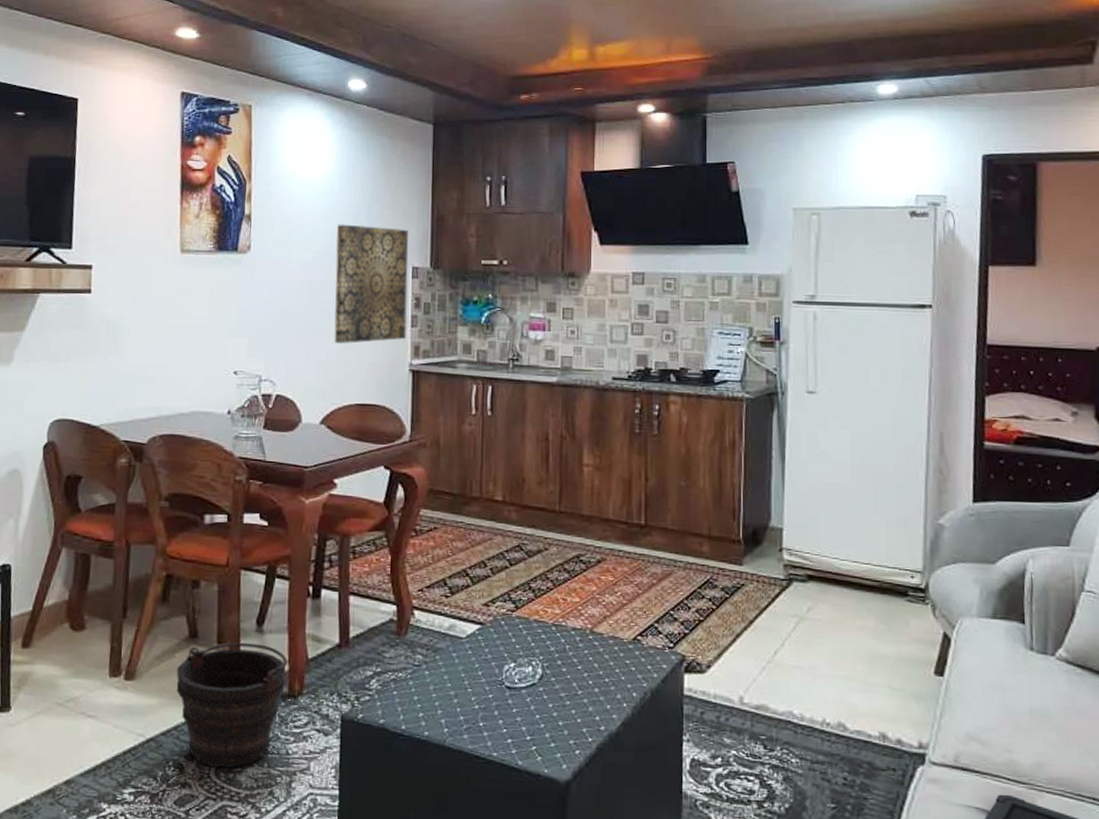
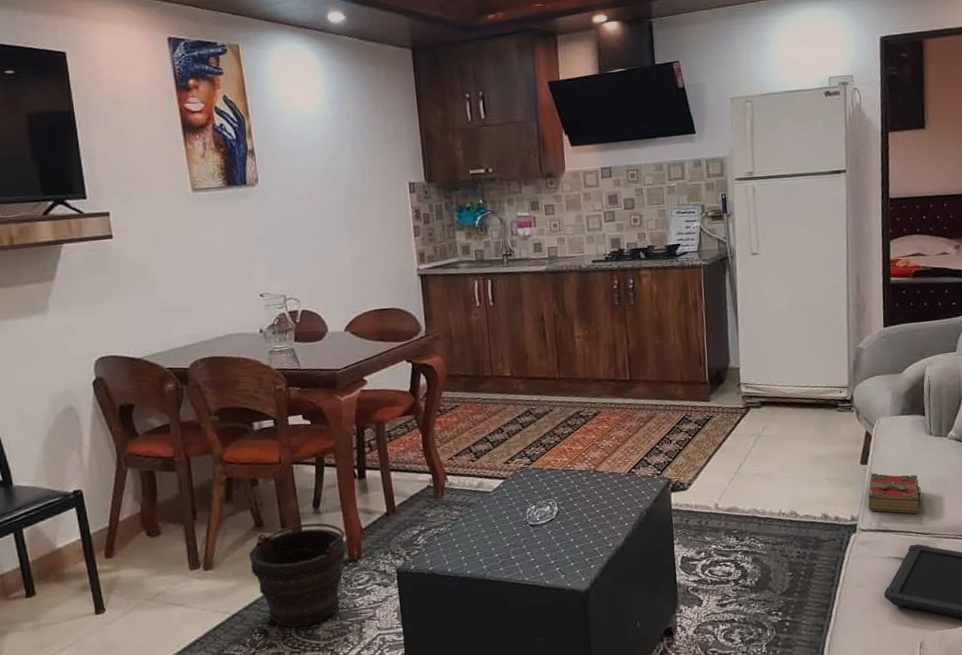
wall art: present [334,224,409,344] -> none [336,148,411,259]
book: none [941,689,1017,753] -> present [867,473,922,514]

